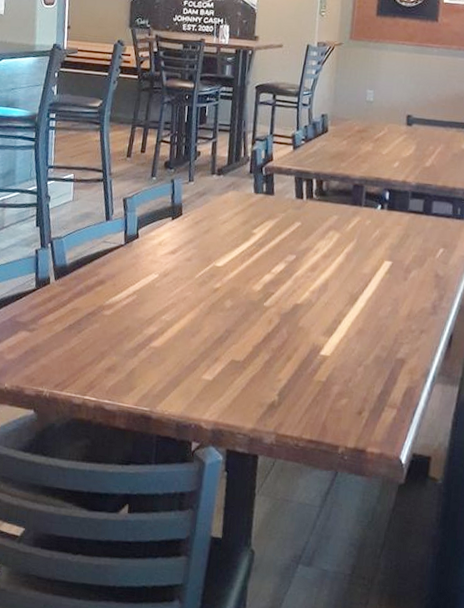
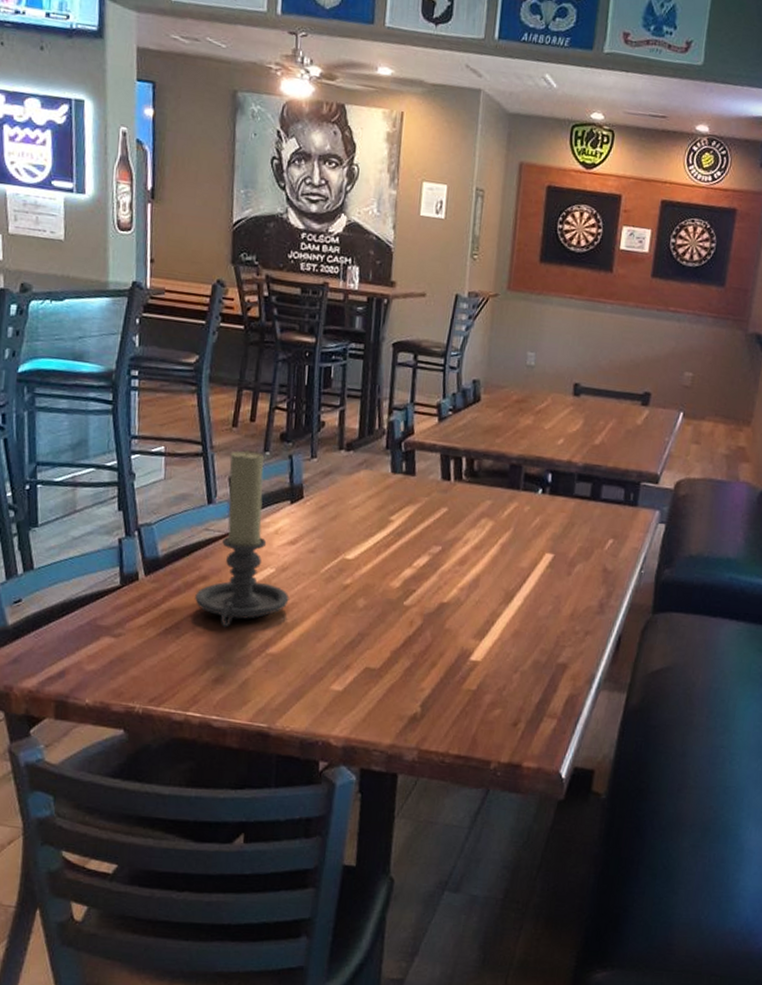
candle holder: none [94,175,170,324] -> present [195,449,289,628]

